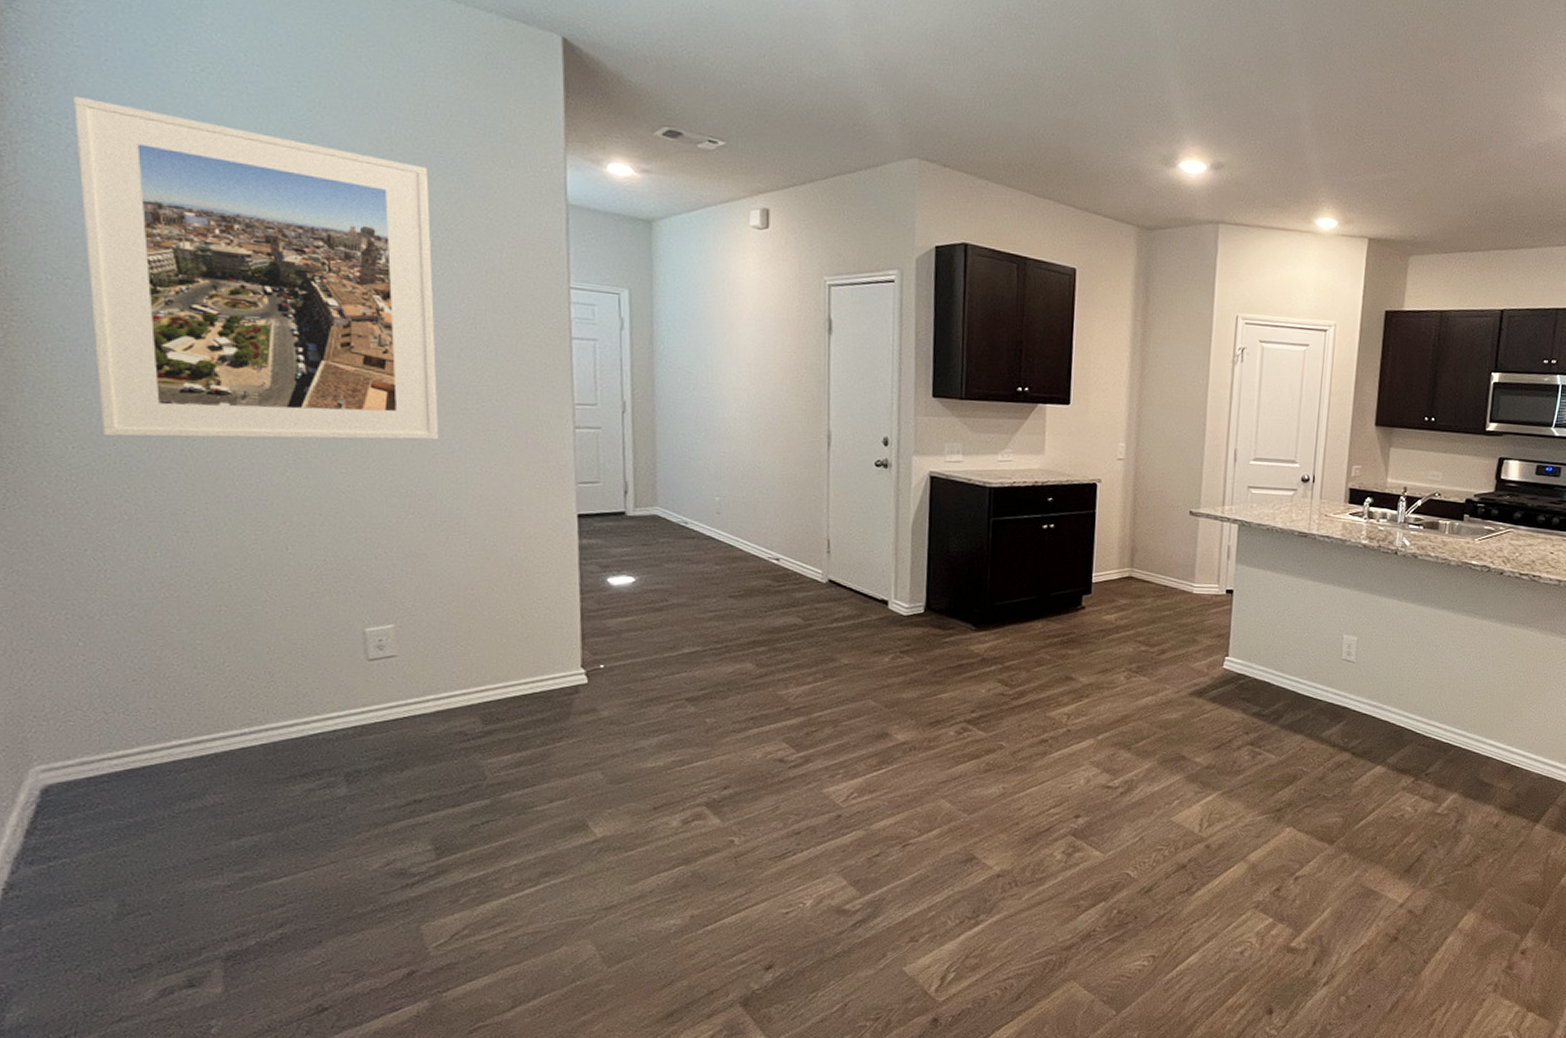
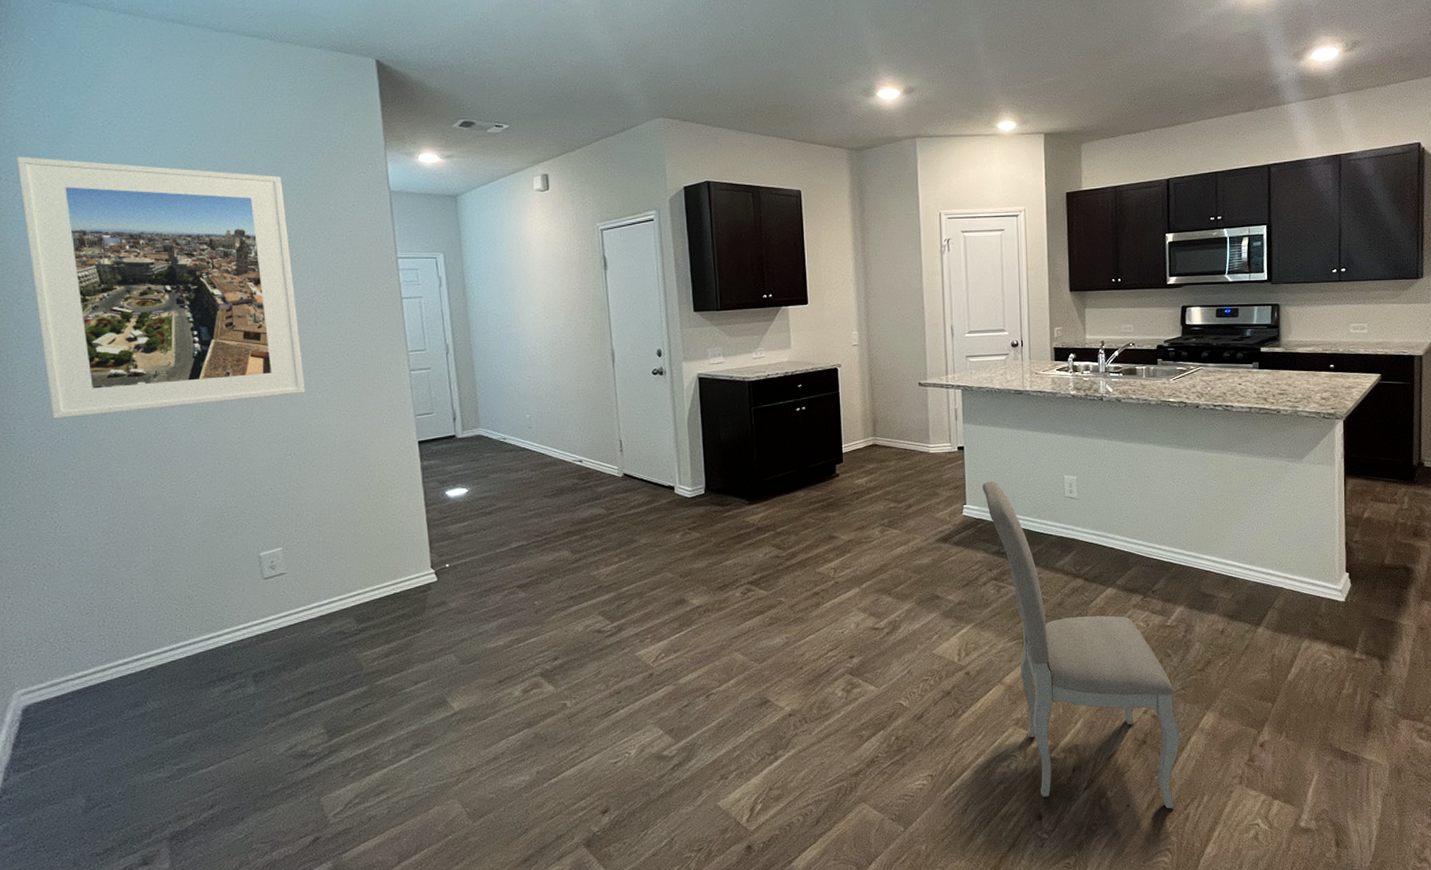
dining chair: none [1248,632,1436,1012] -> present [982,481,1180,809]

